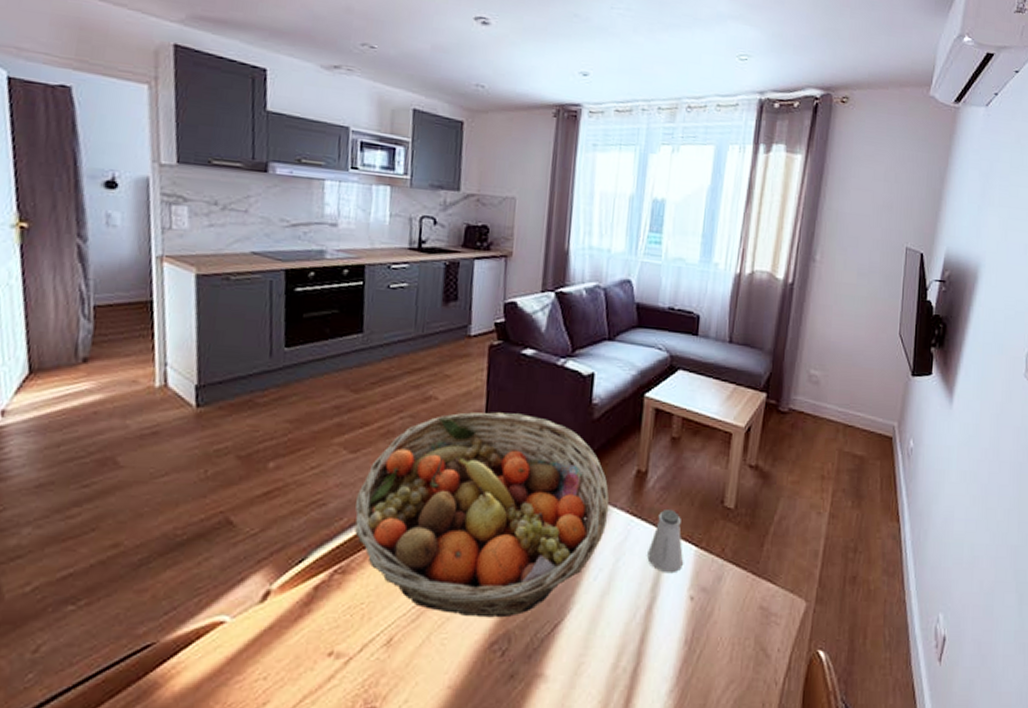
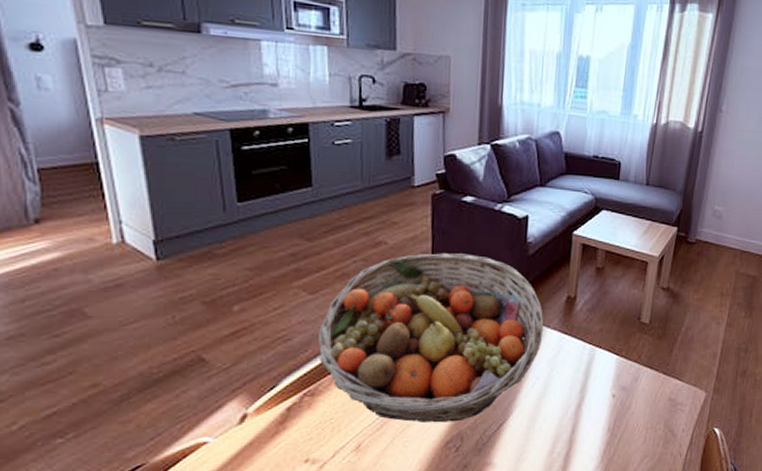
saltshaker: present [647,510,684,574] -> none [577,327,607,378]

